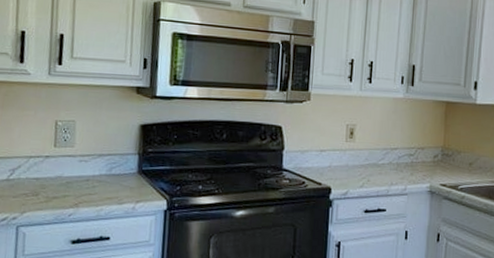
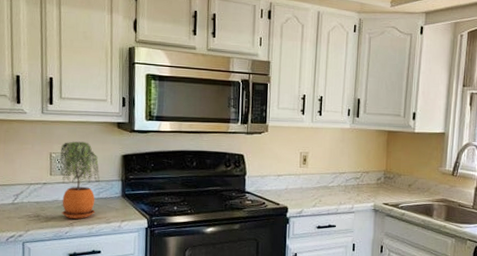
potted plant: none [65,107,113,199] -> present [60,141,100,219]

